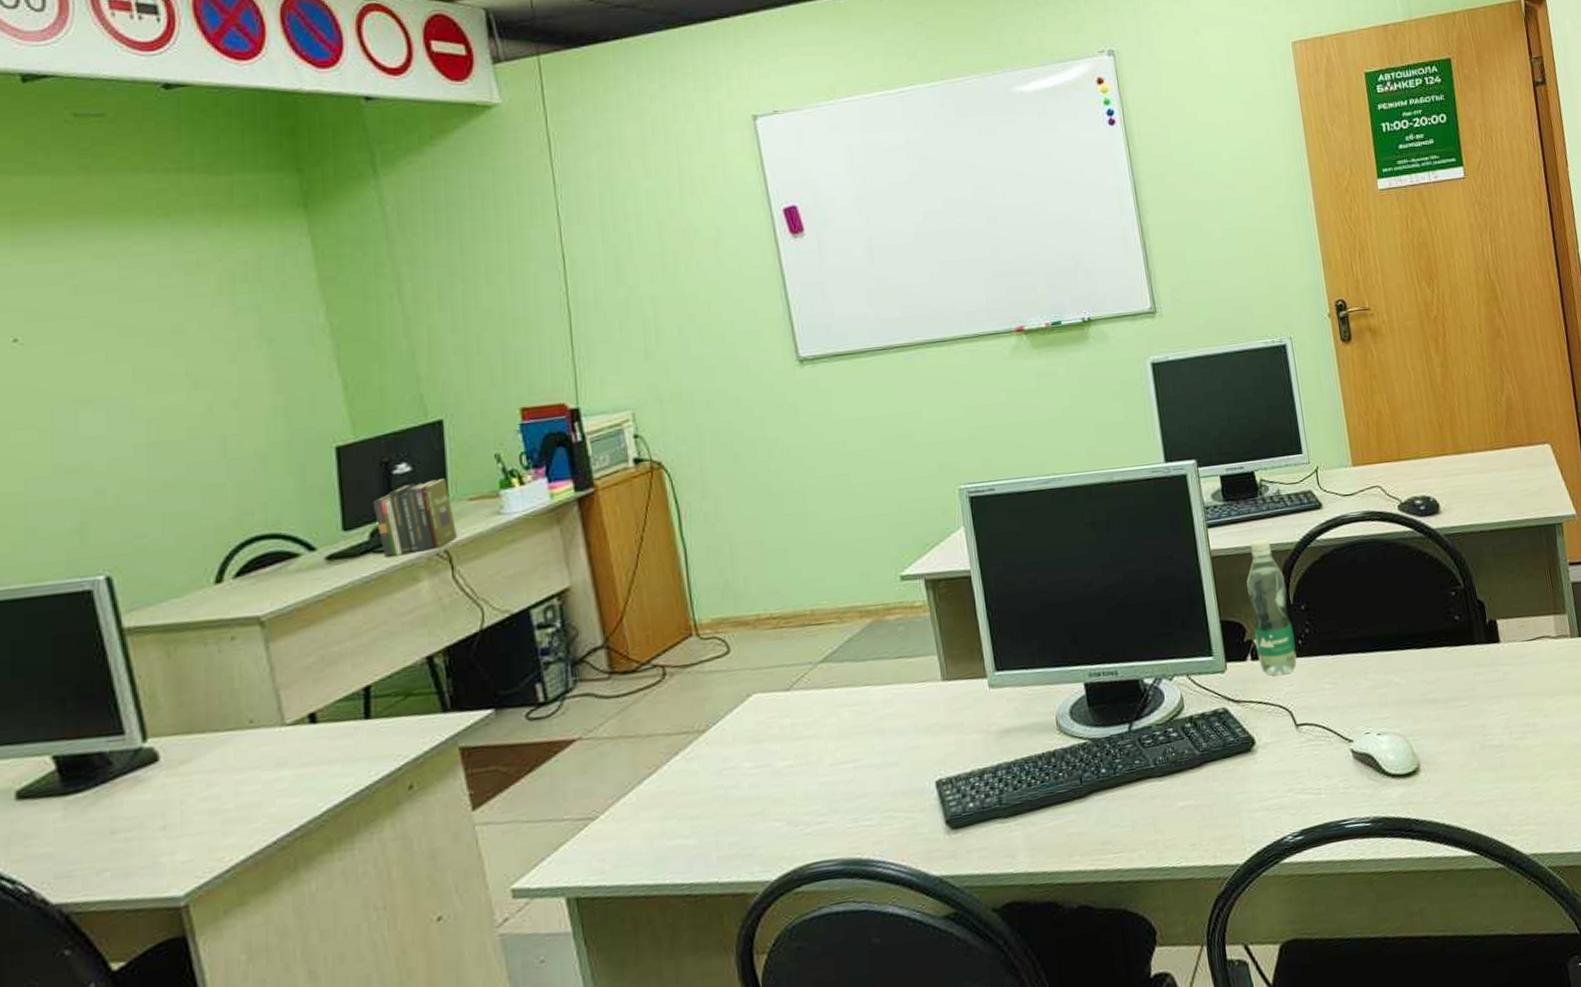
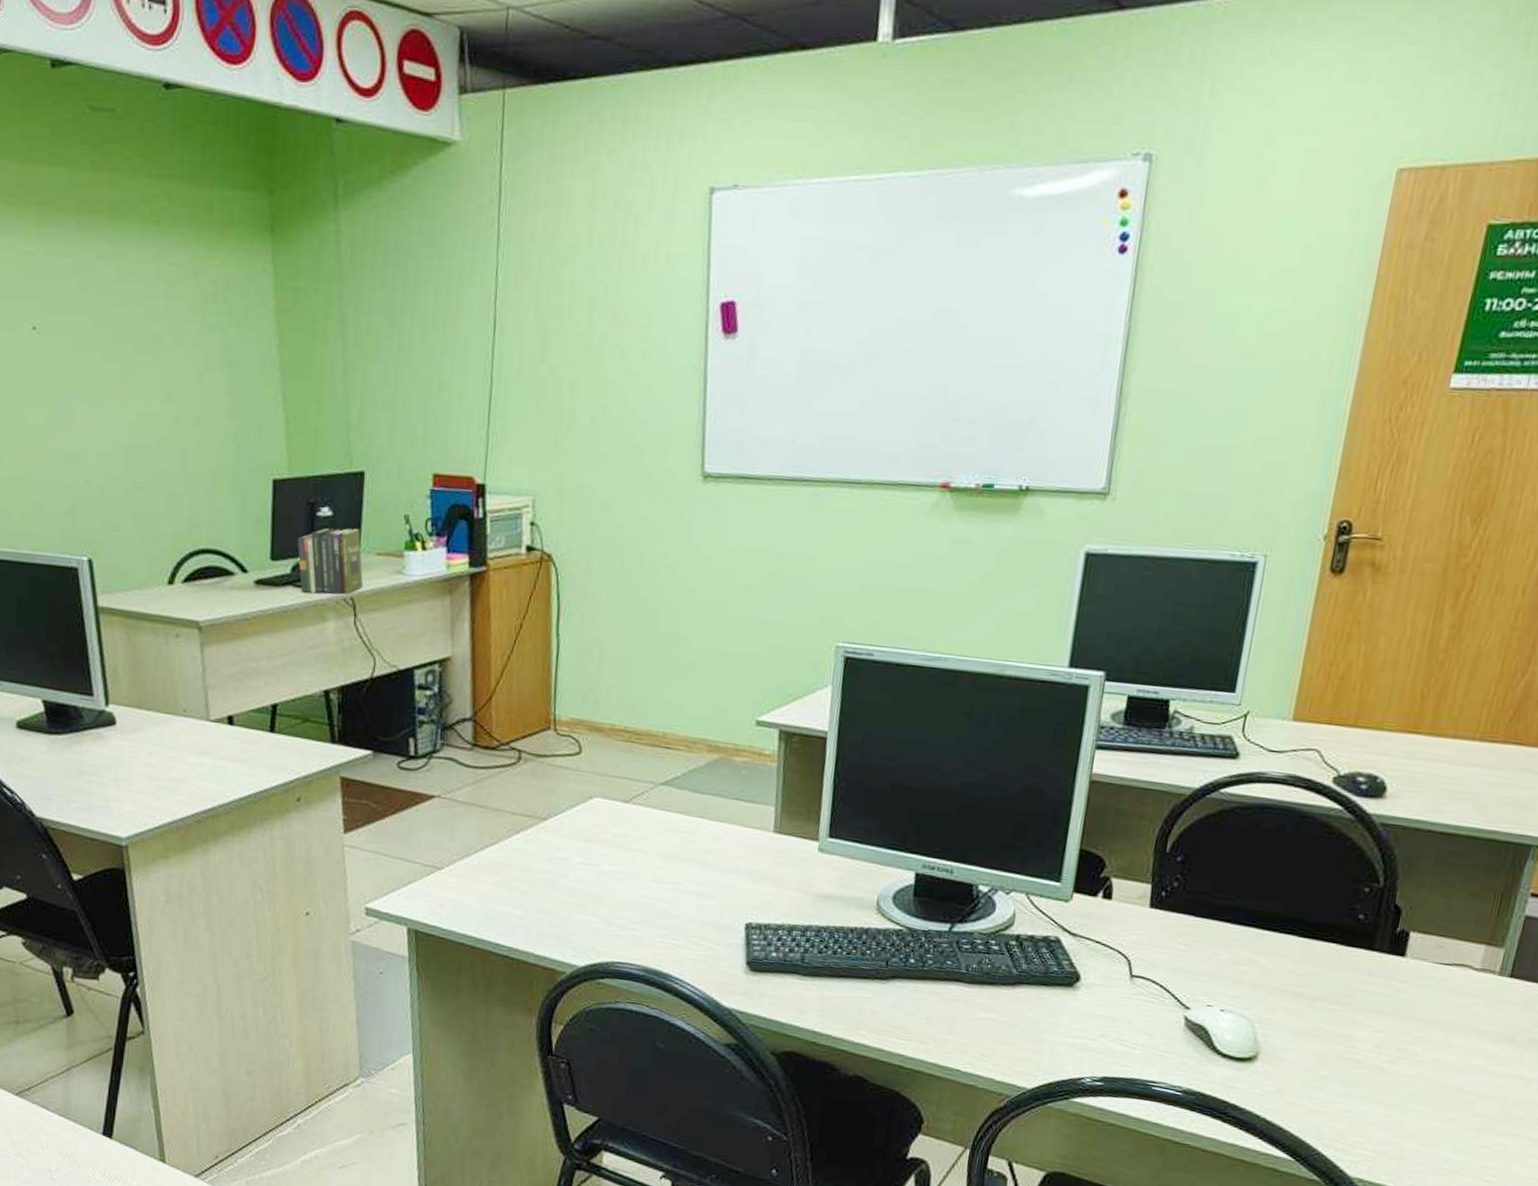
bottle: present [1246,538,1297,676] -> none [1110,773,1169,923]

